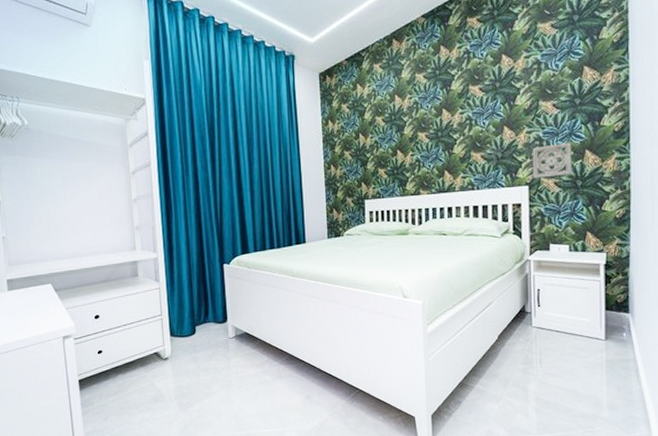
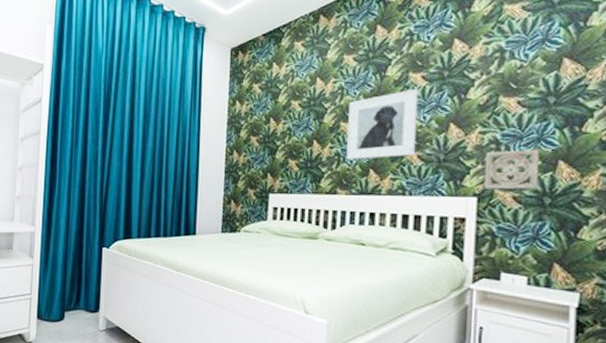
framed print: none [424,98,480,165] -> present [347,88,419,160]

